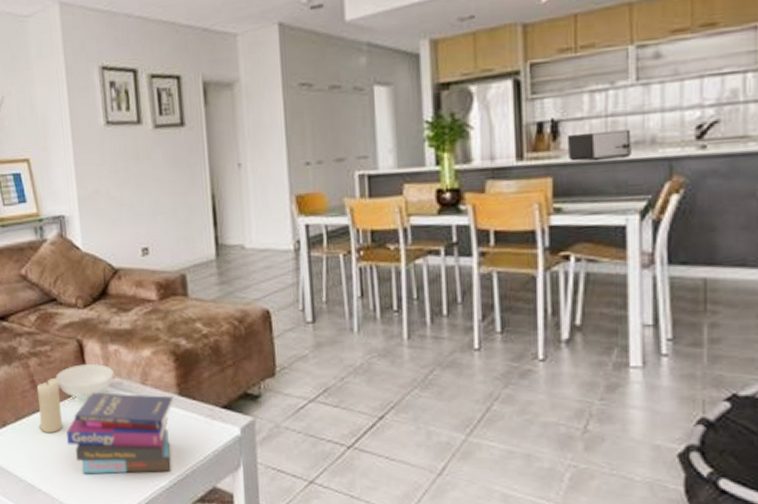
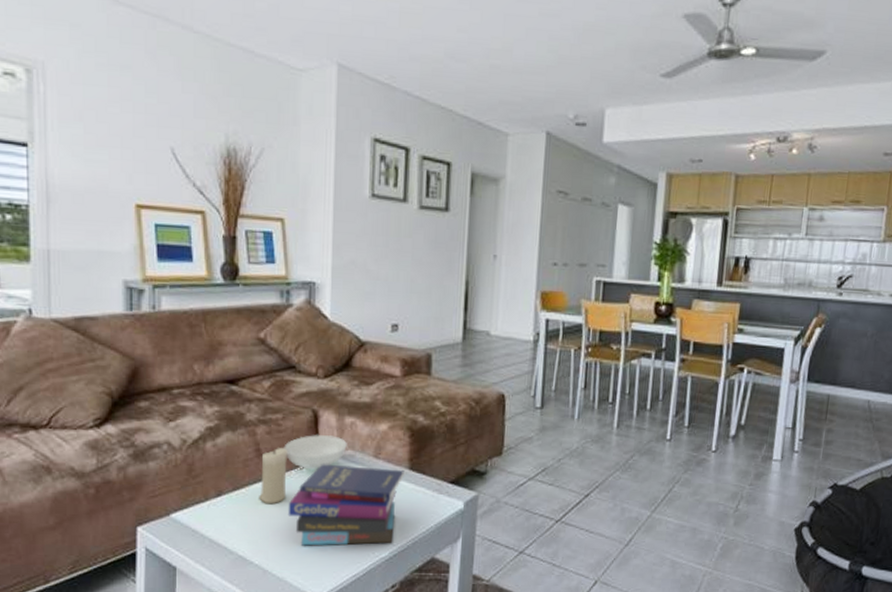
toaster: present [566,129,632,162] -> none [753,271,797,295]

